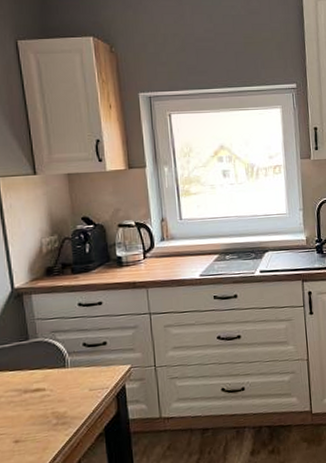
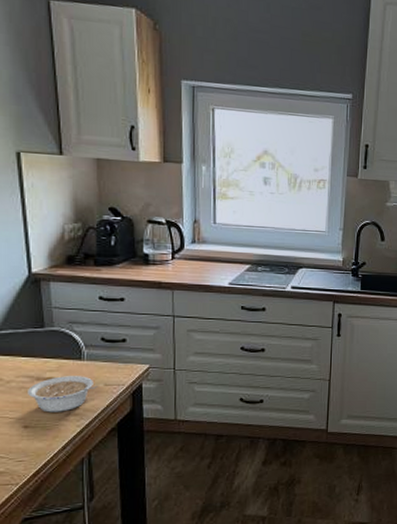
legume: none [17,383,83,425] -> present [28,376,98,413]

